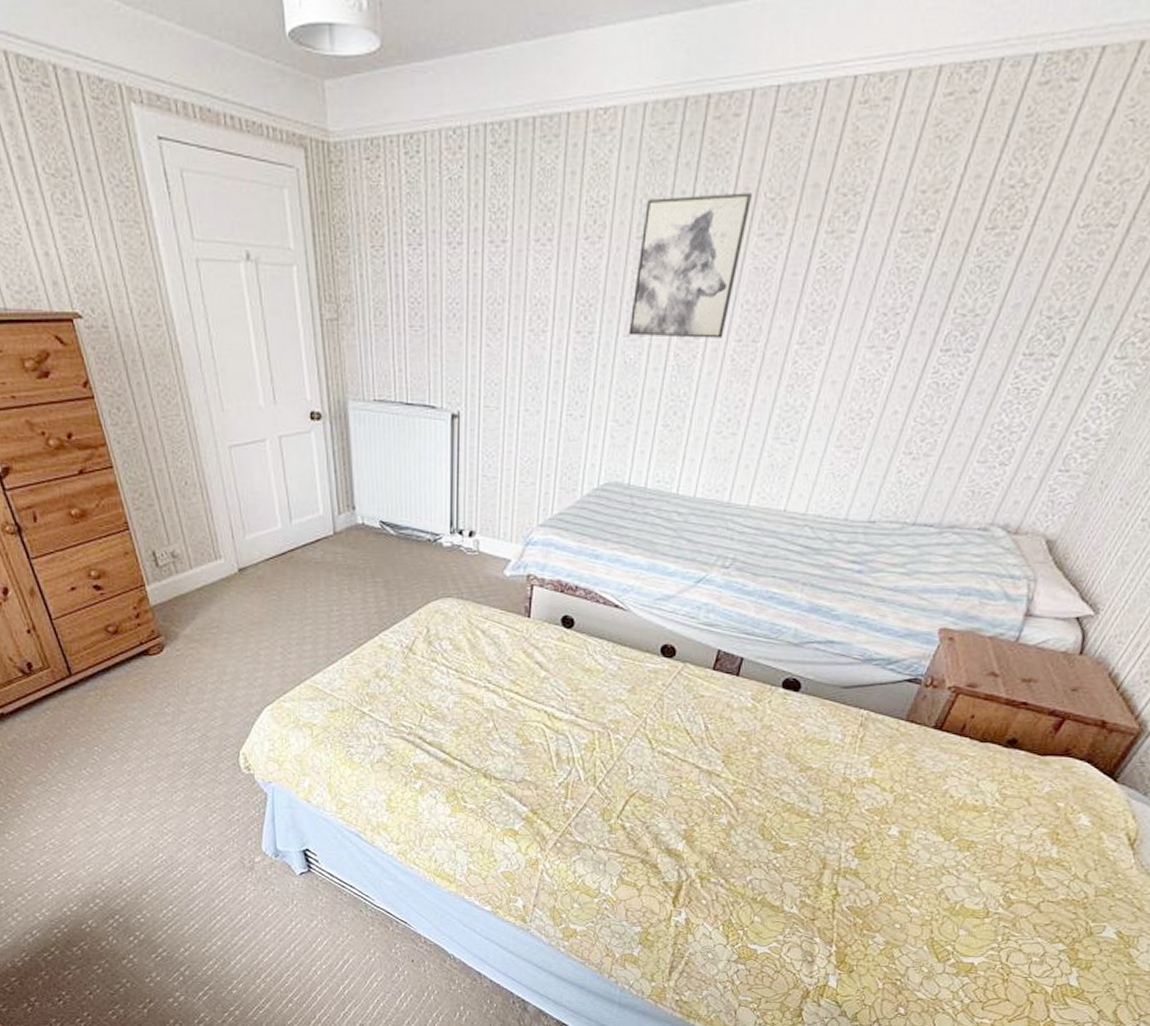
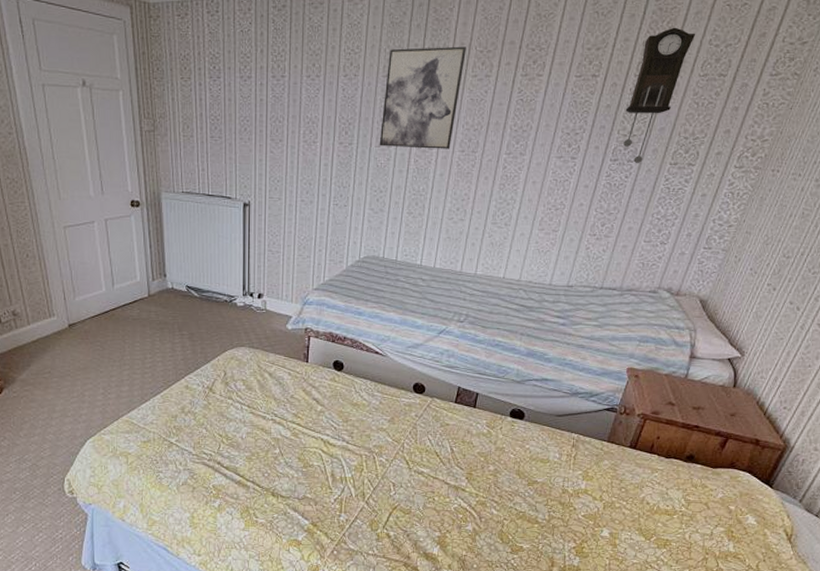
pendulum clock: none [960,155,1080,356] -> present [623,27,696,164]

